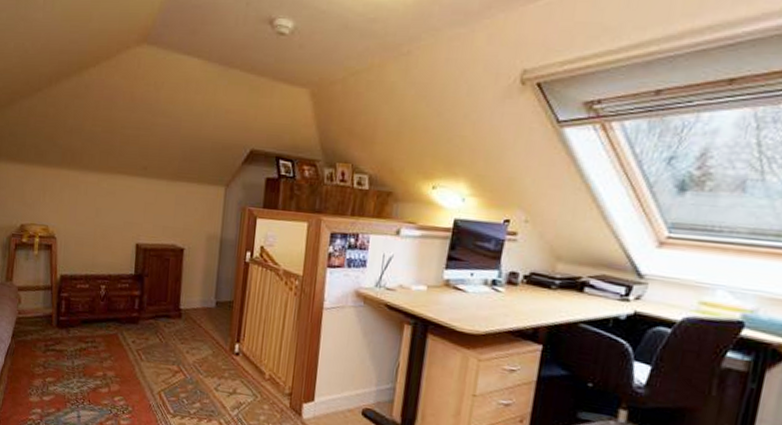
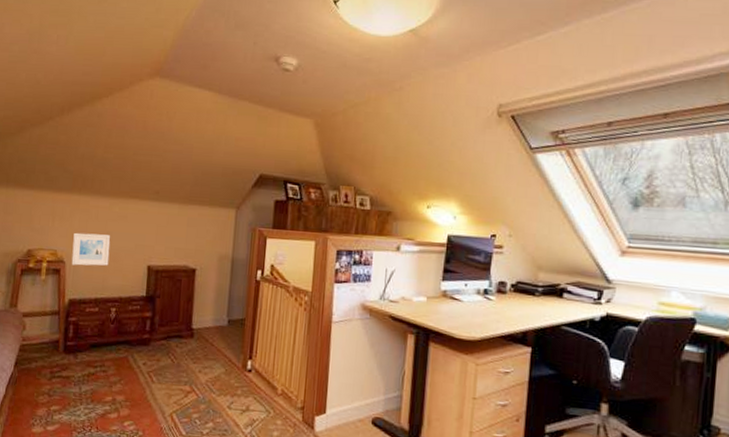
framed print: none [62,208,100,243] -> present [71,232,111,266]

